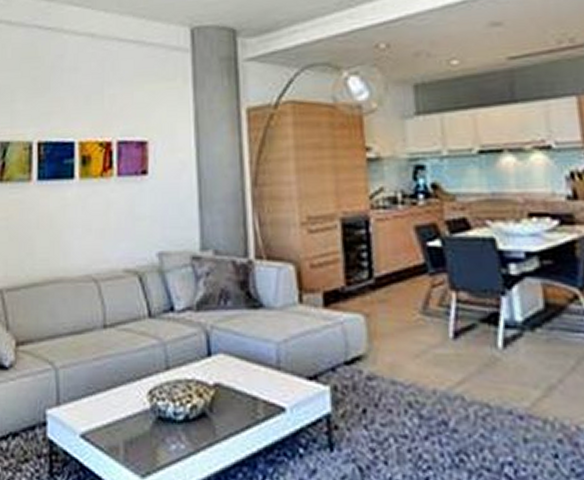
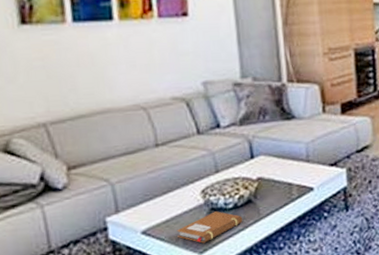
notebook: none [118,422,195,463] -> present [177,211,243,243]

